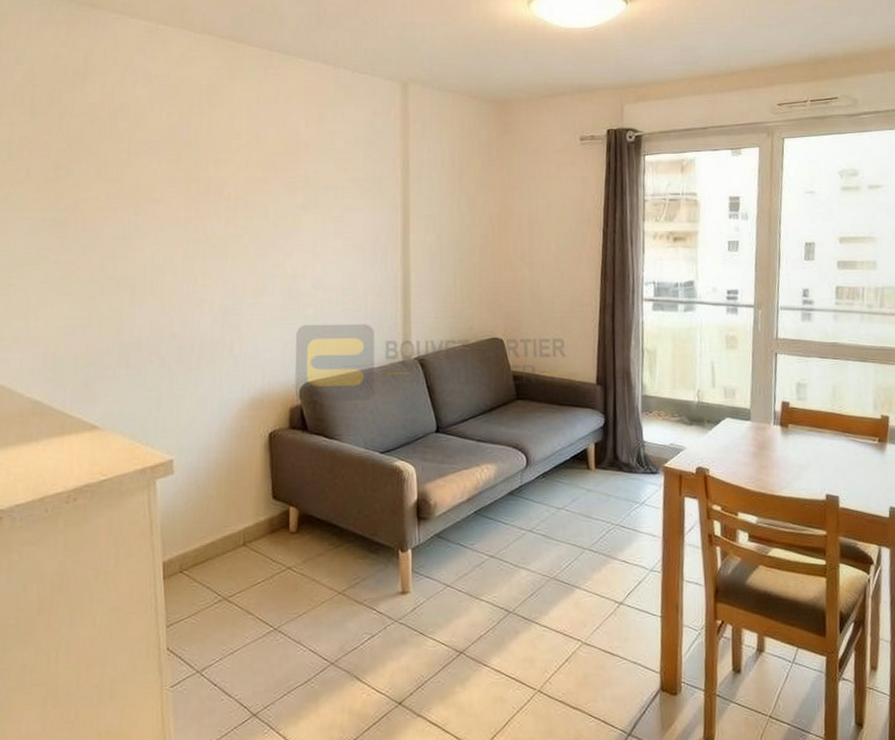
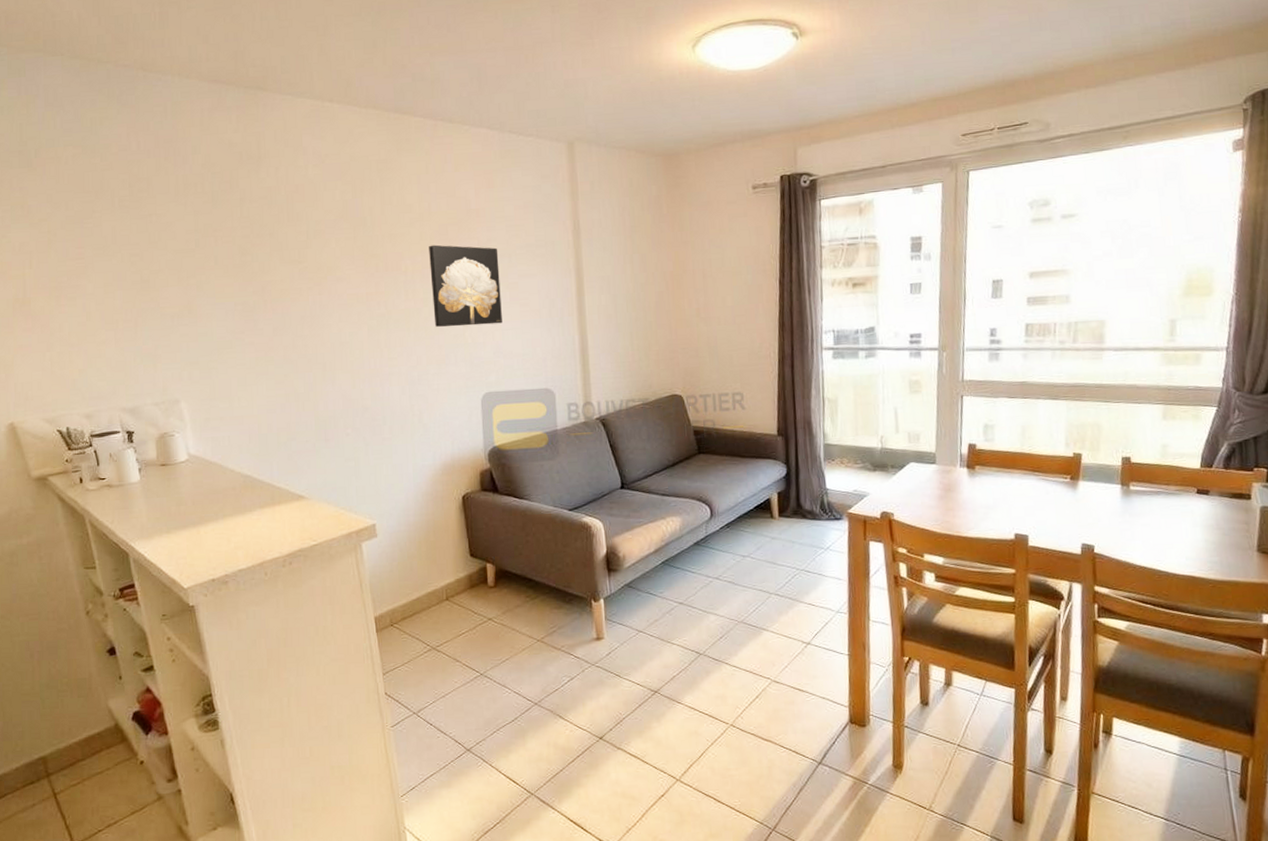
wall art: none [253,173,325,257] -> present [429,244,502,327]

